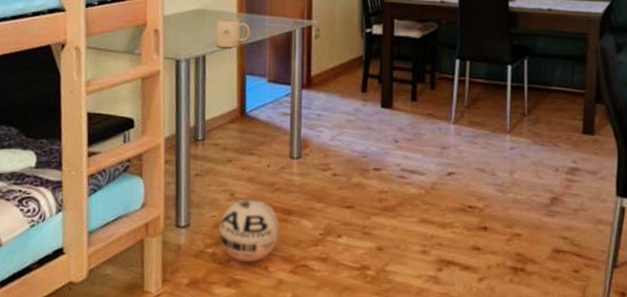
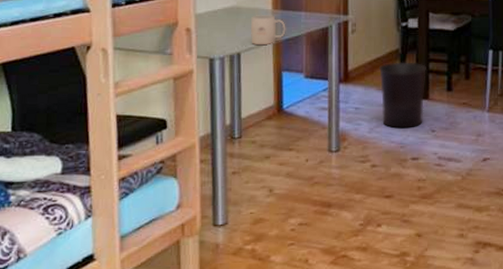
ball: present [218,198,280,263] -> none [257,193,320,257]
waste bin: none [342,69,390,138] -> present [379,62,426,129]

